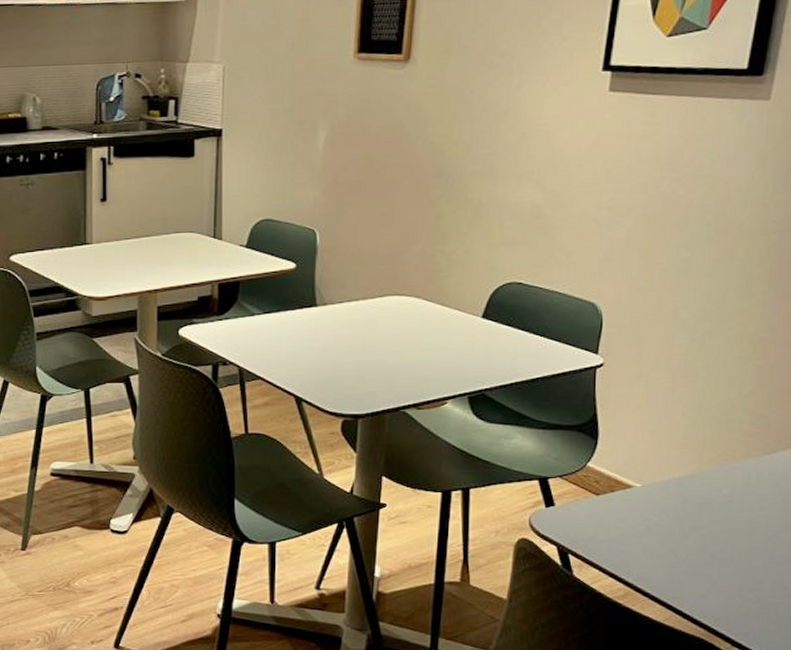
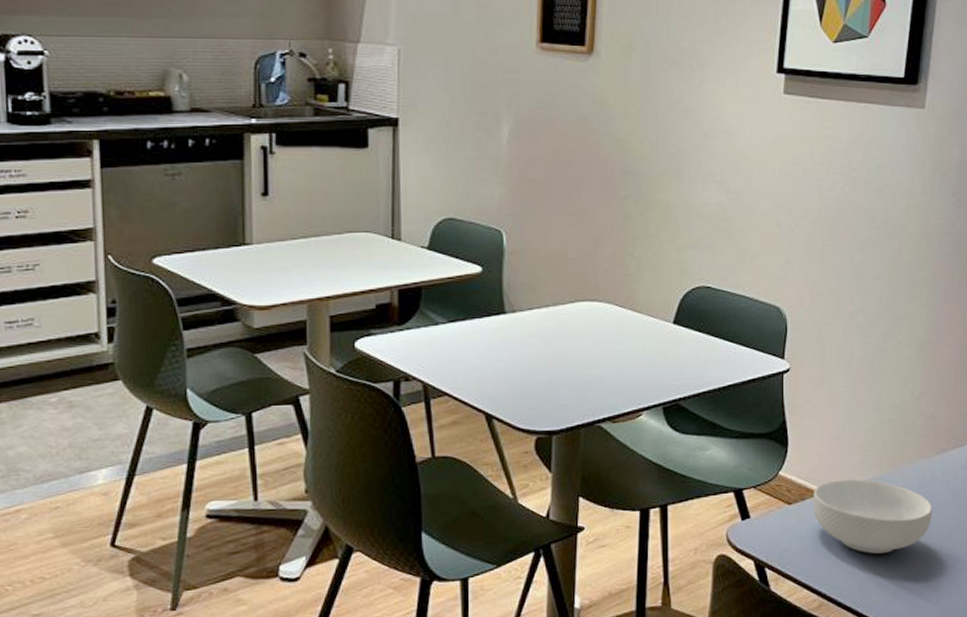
cereal bowl: none [622,474,758,549] -> present [813,479,933,554]

